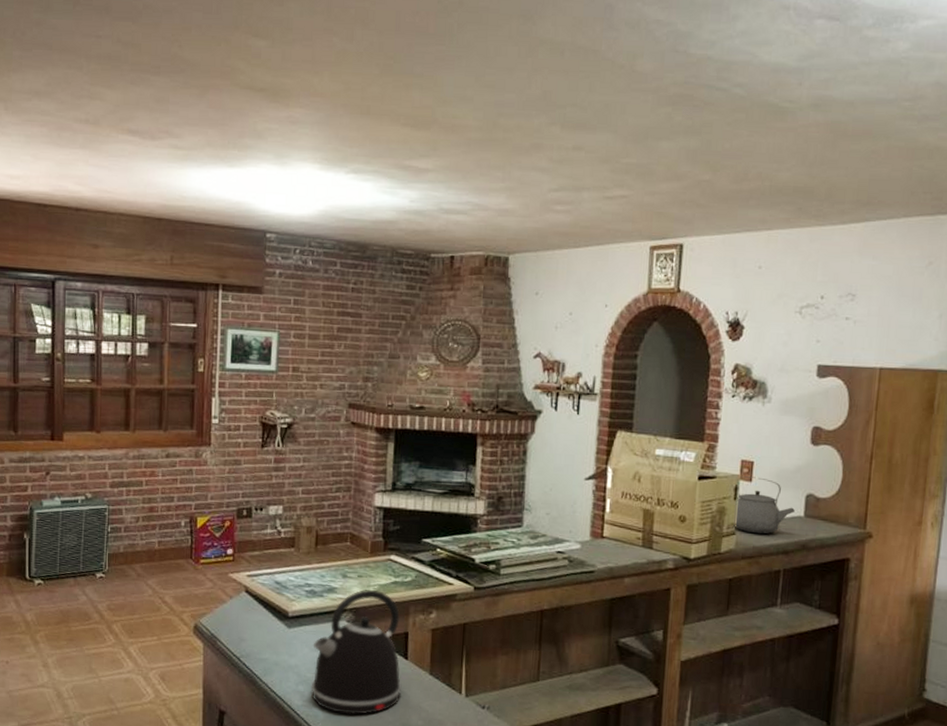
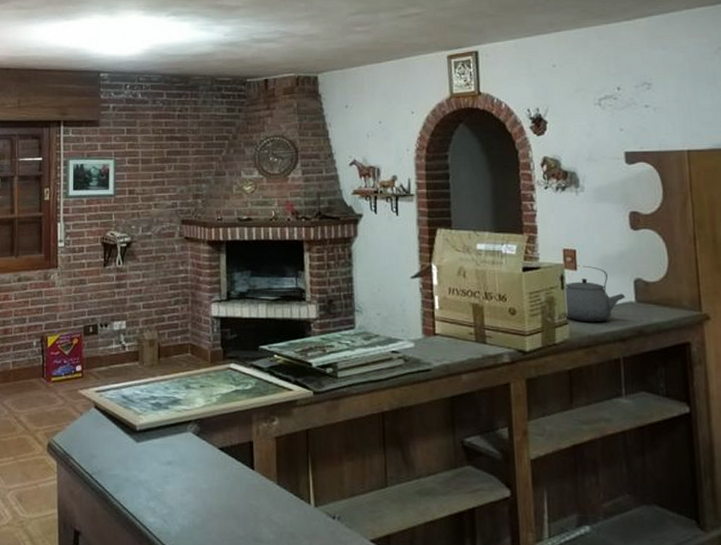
kettle: present [311,589,402,715] -> none [161,399,251,530]

